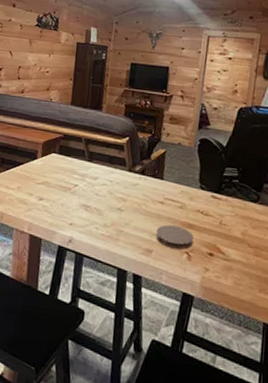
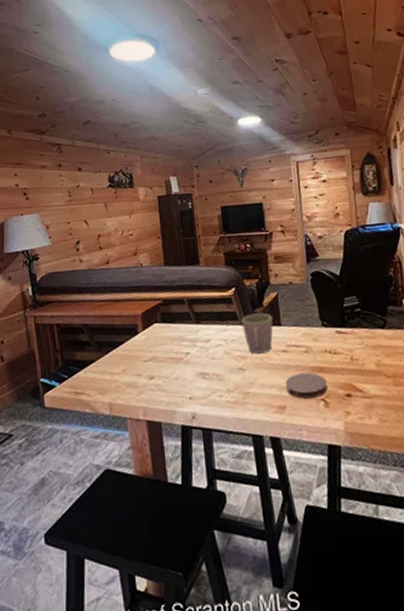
mug: none [128,163,157,201] -> present [241,313,273,354]

